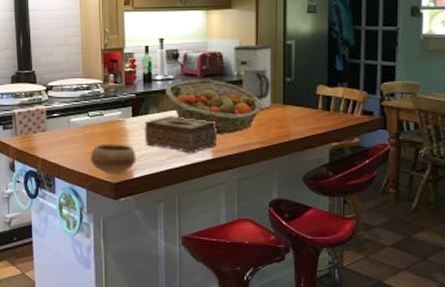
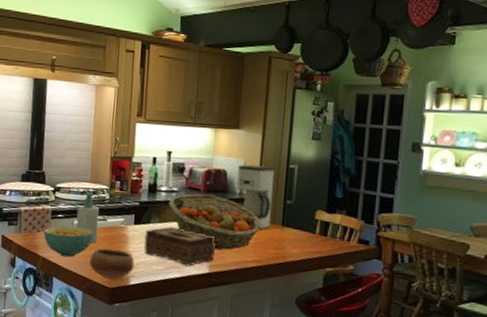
cereal bowl: none [40,125,92,156] -> present [43,226,94,258]
soap bottle: none [72,88,96,140] -> present [76,192,100,243]

